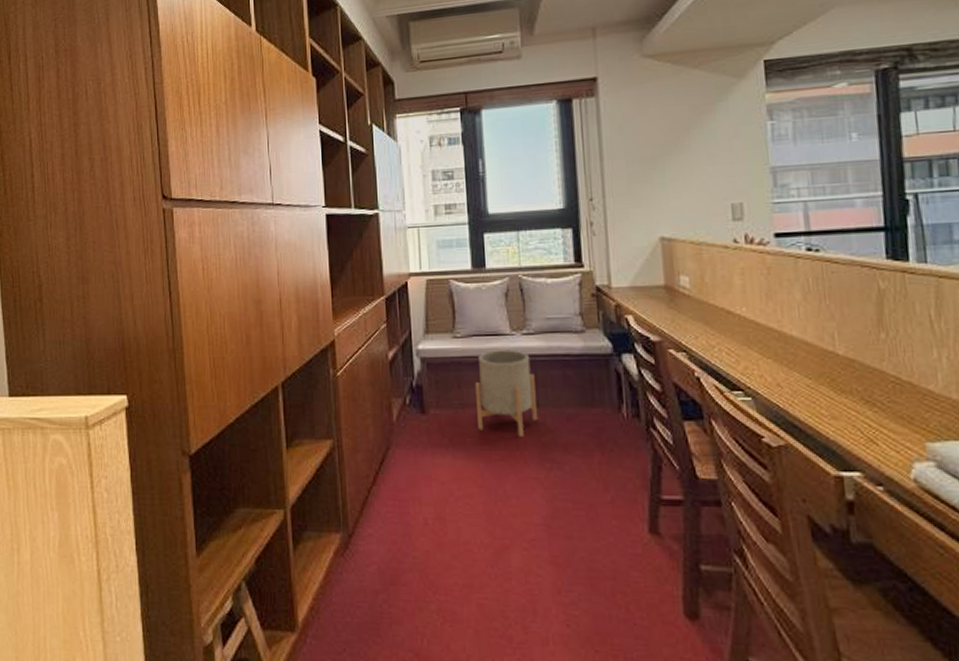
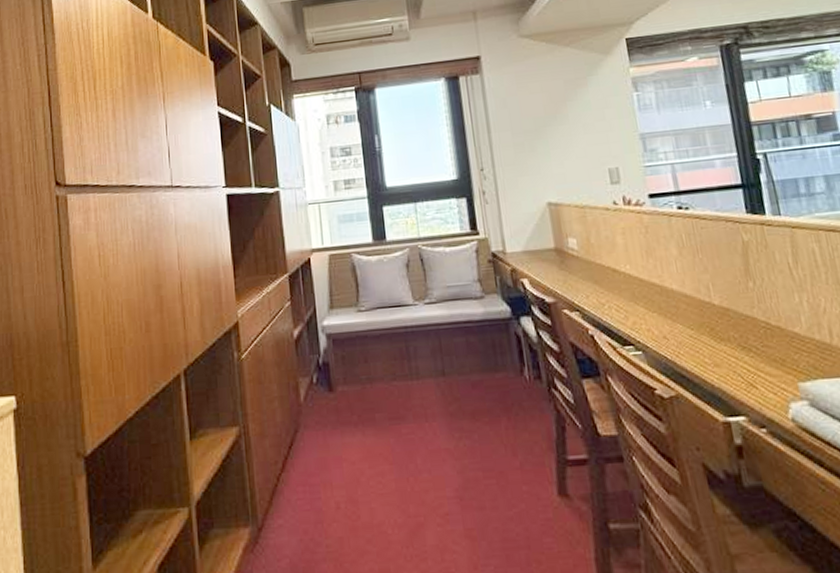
planter: present [474,349,537,437] -> none [380,319,444,408]

